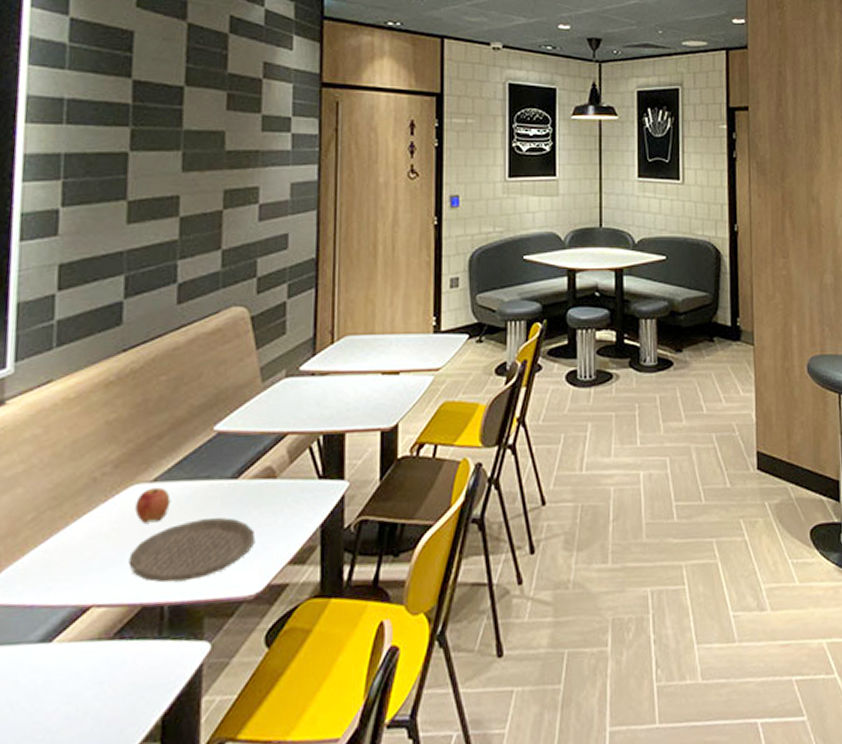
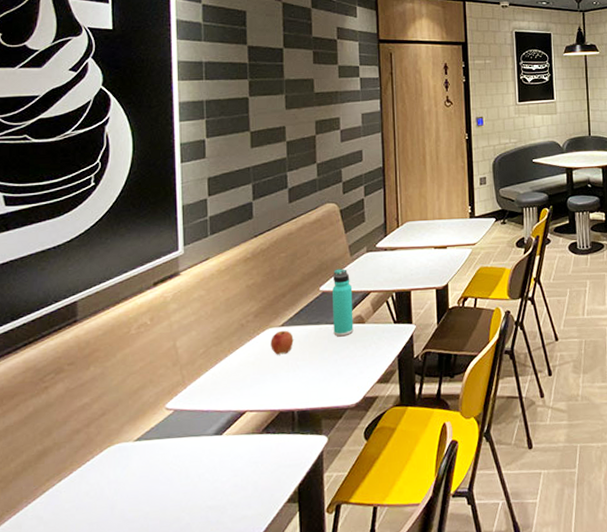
plate: present [128,517,256,583] -> none [269,351,353,396]
thermos bottle: none [230,400,262,498] -> present [332,268,354,337]

